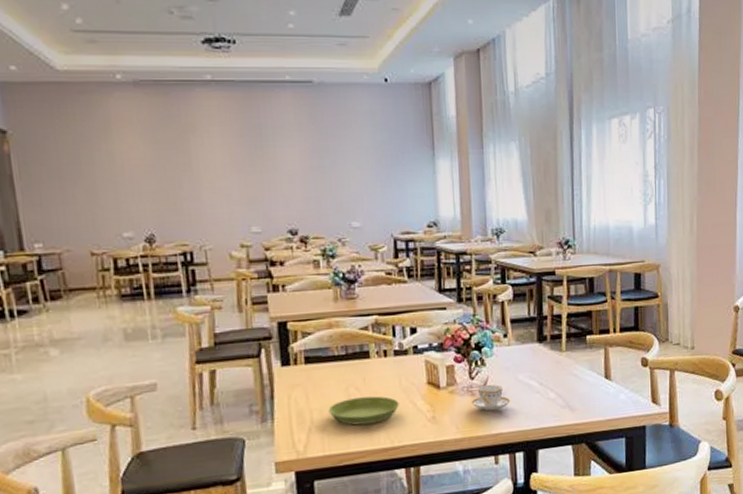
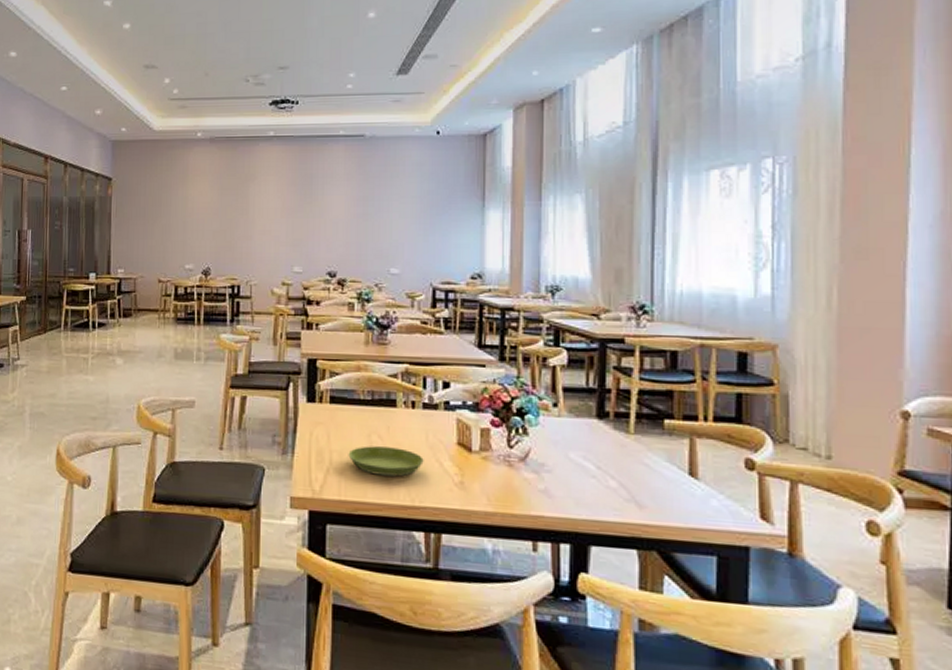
teacup: present [471,385,511,412] -> none [508,458,558,489]

